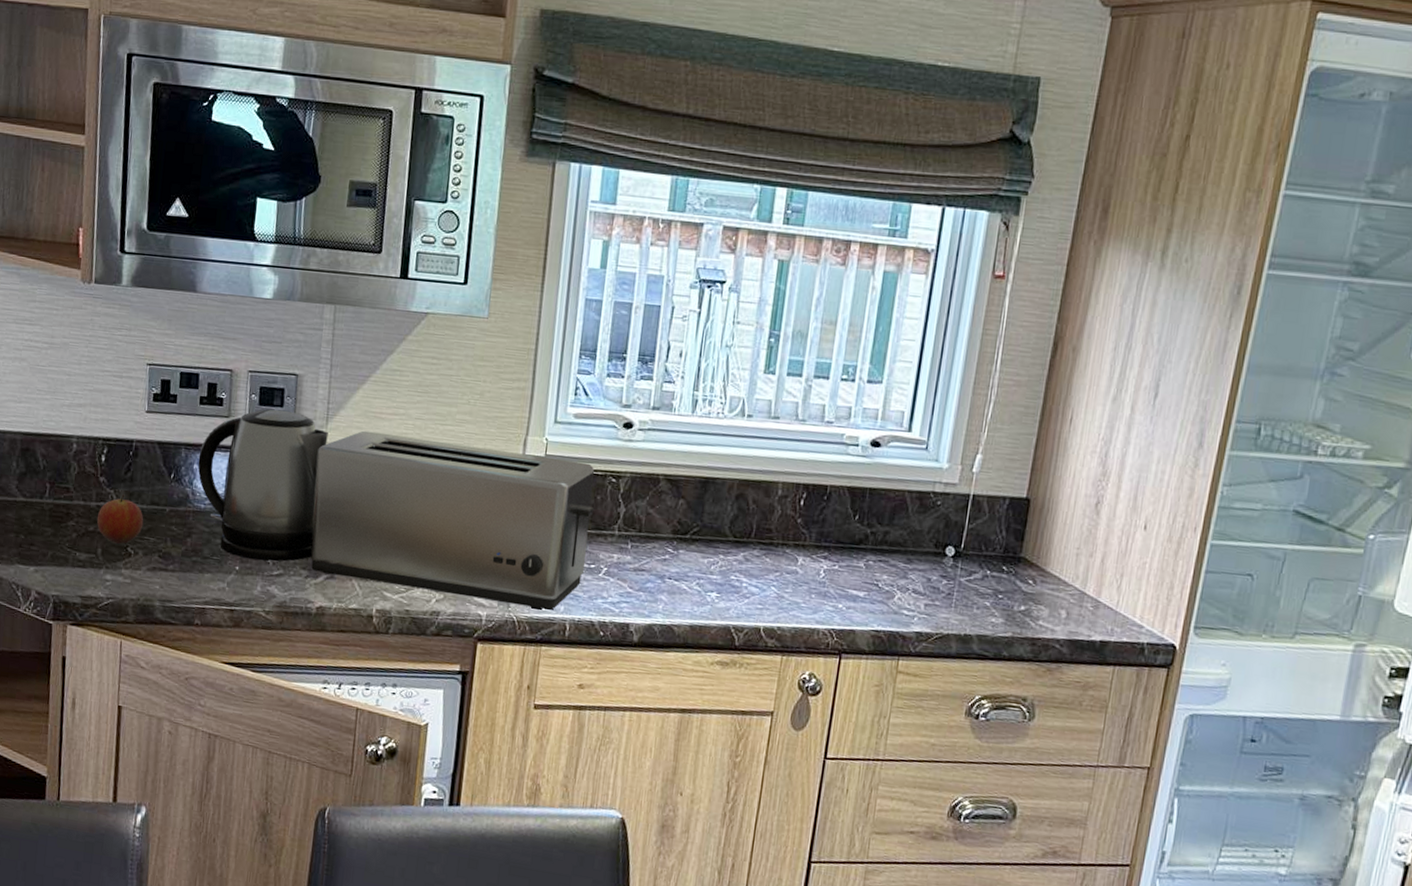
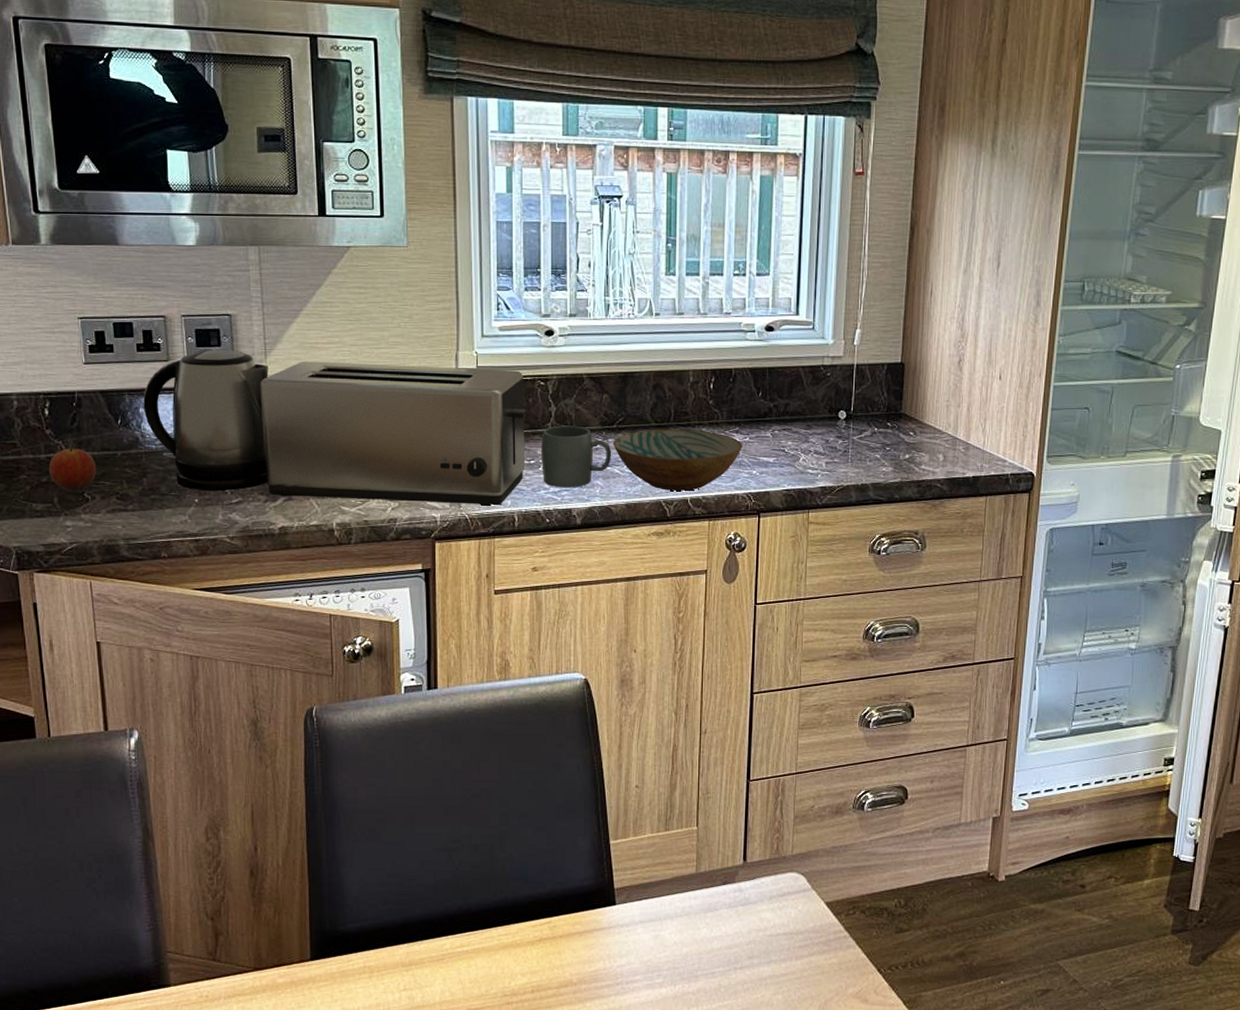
mug: none [602,528,682,600] -> present [540,425,612,488]
bowl: none [684,544,830,619] -> present [613,428,742,491]

